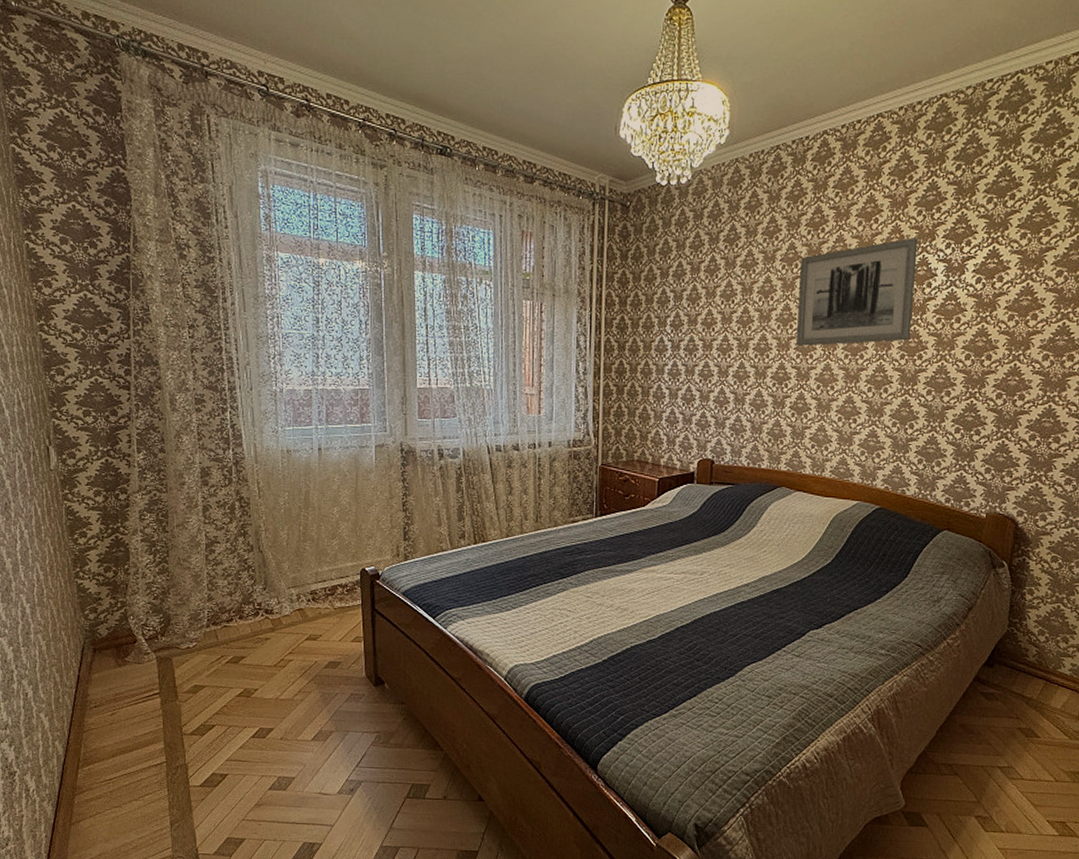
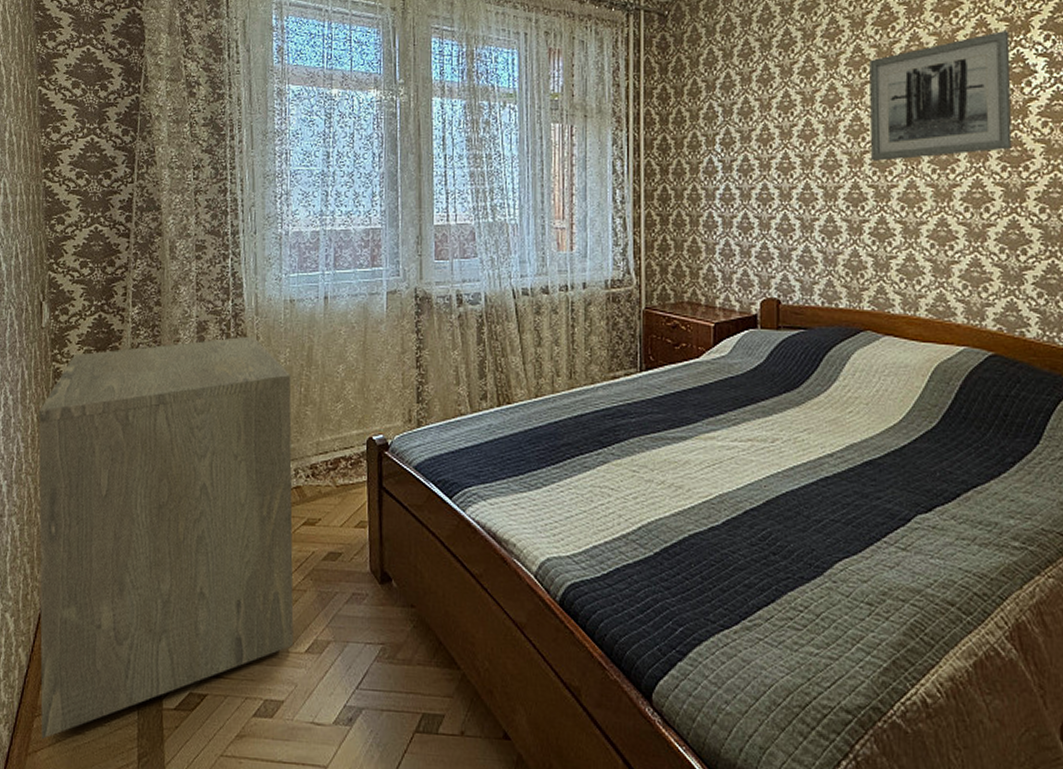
dresser: none [55,481,301,812] -> present [38,336,294,739]

